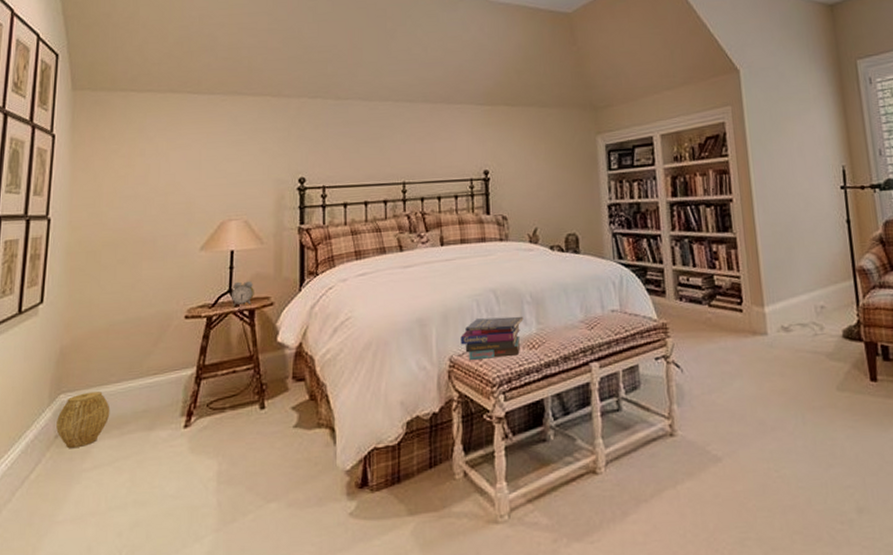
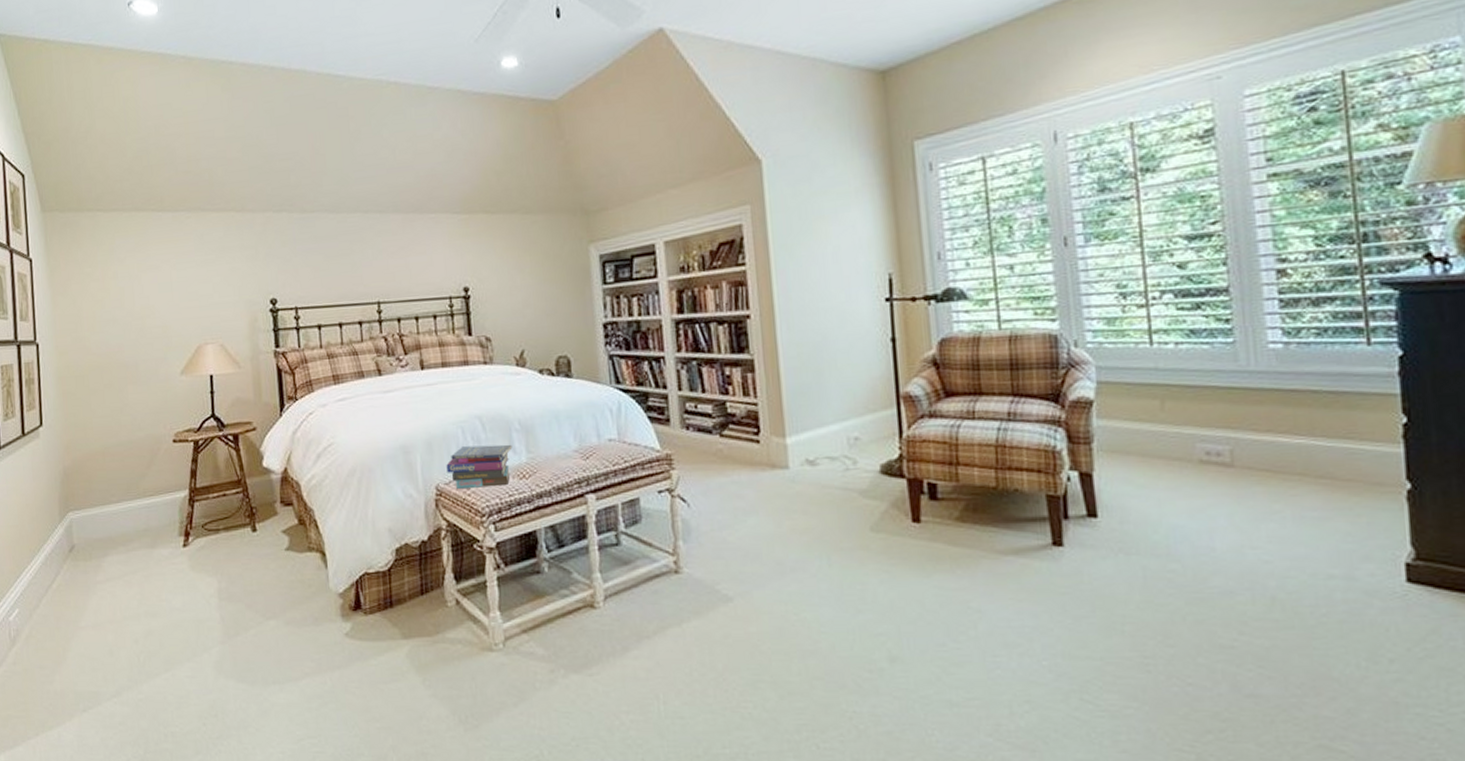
woven basket: present [56,391,110,449] -> none [68,511,115,563]
alarm clock: present [231,280,254,307] -> none [214,405,237,432]

